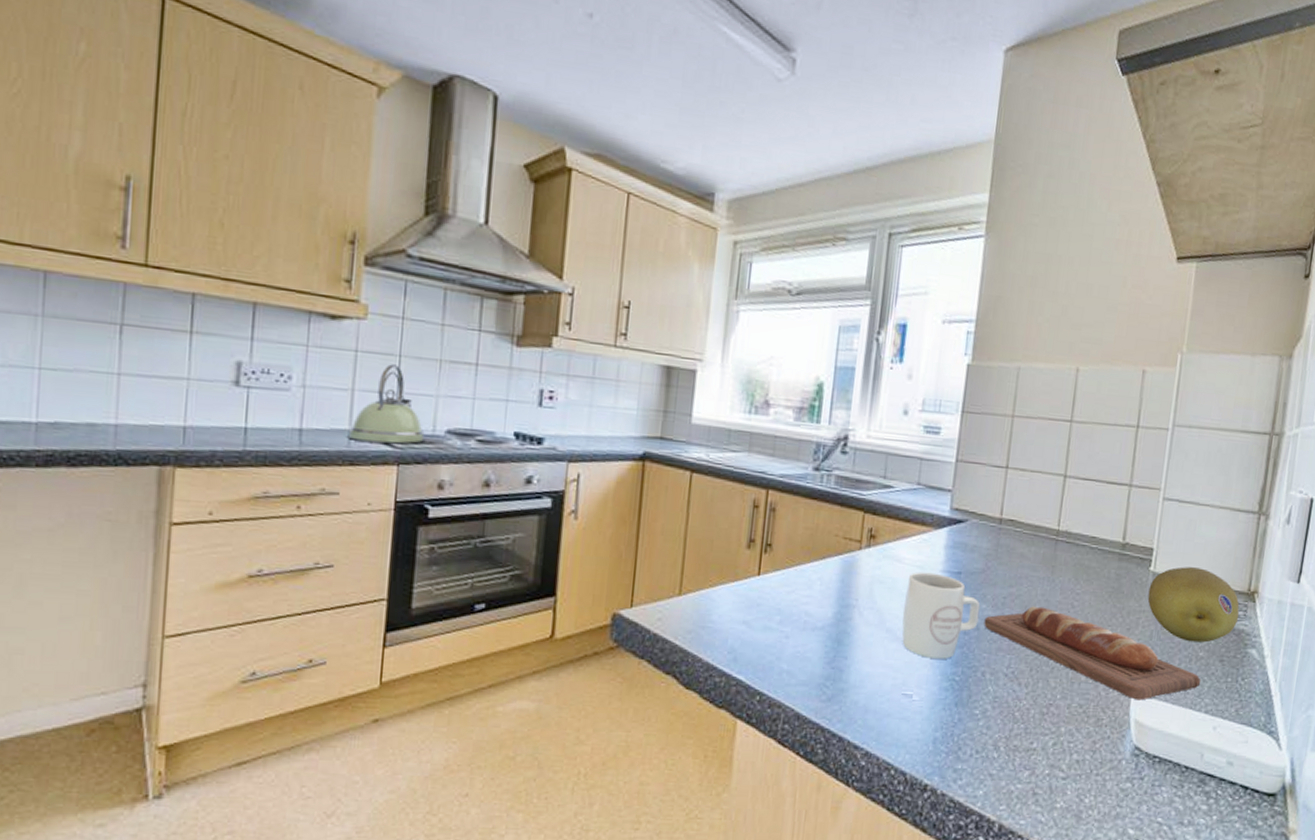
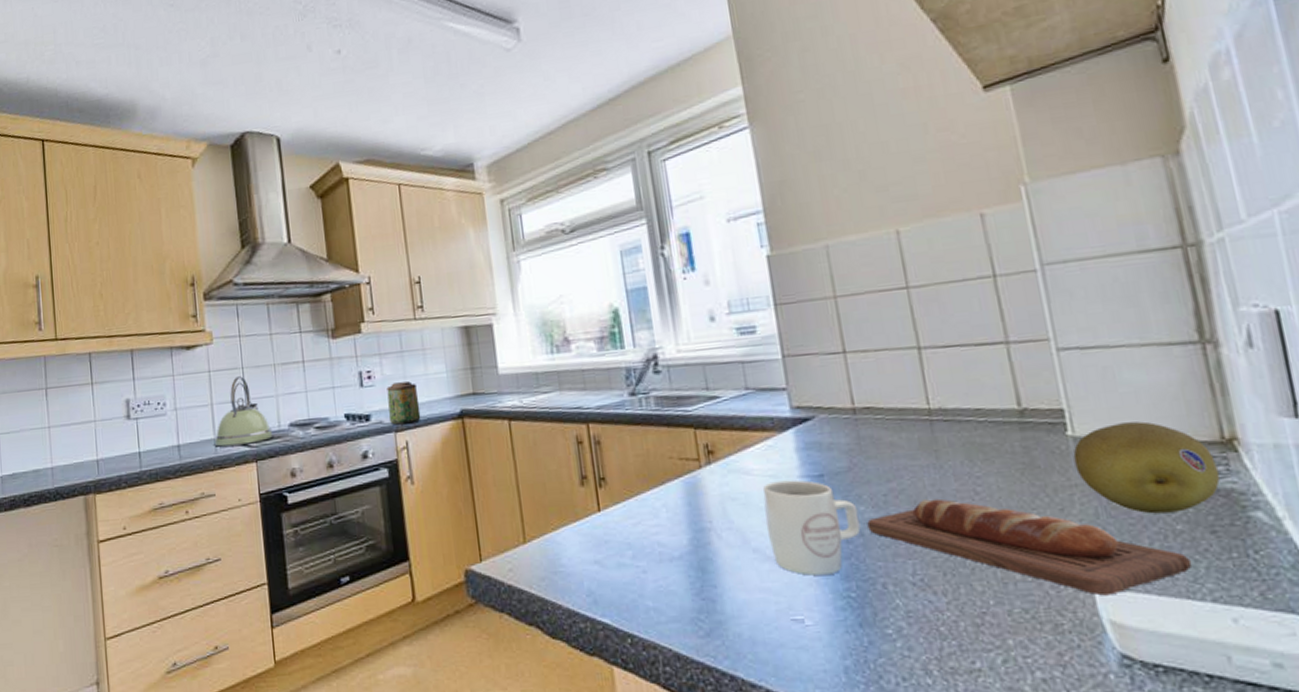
canister: none [563,409,602,457] -> present [387,381,421,425]

